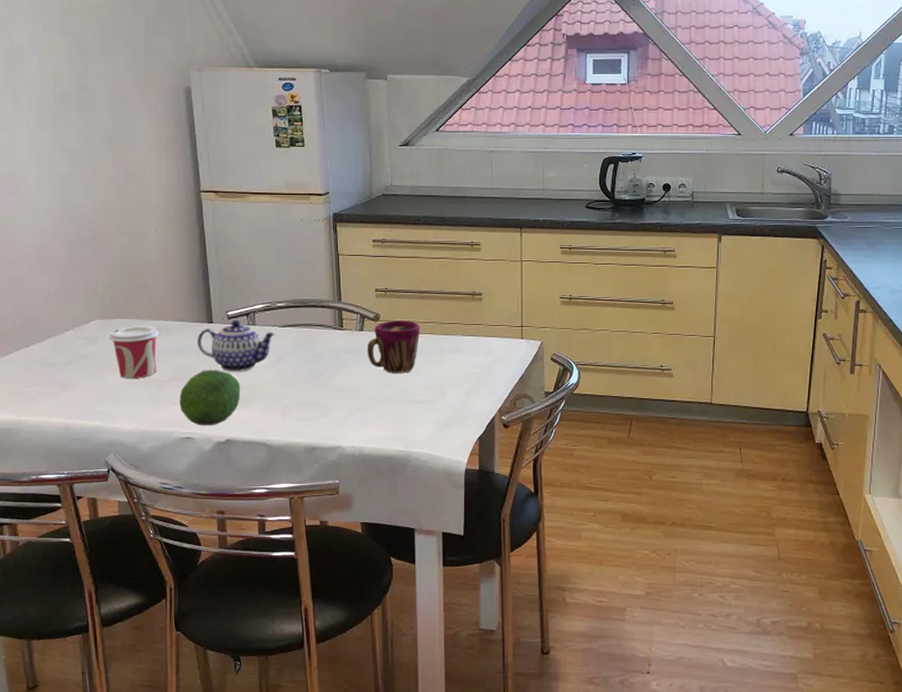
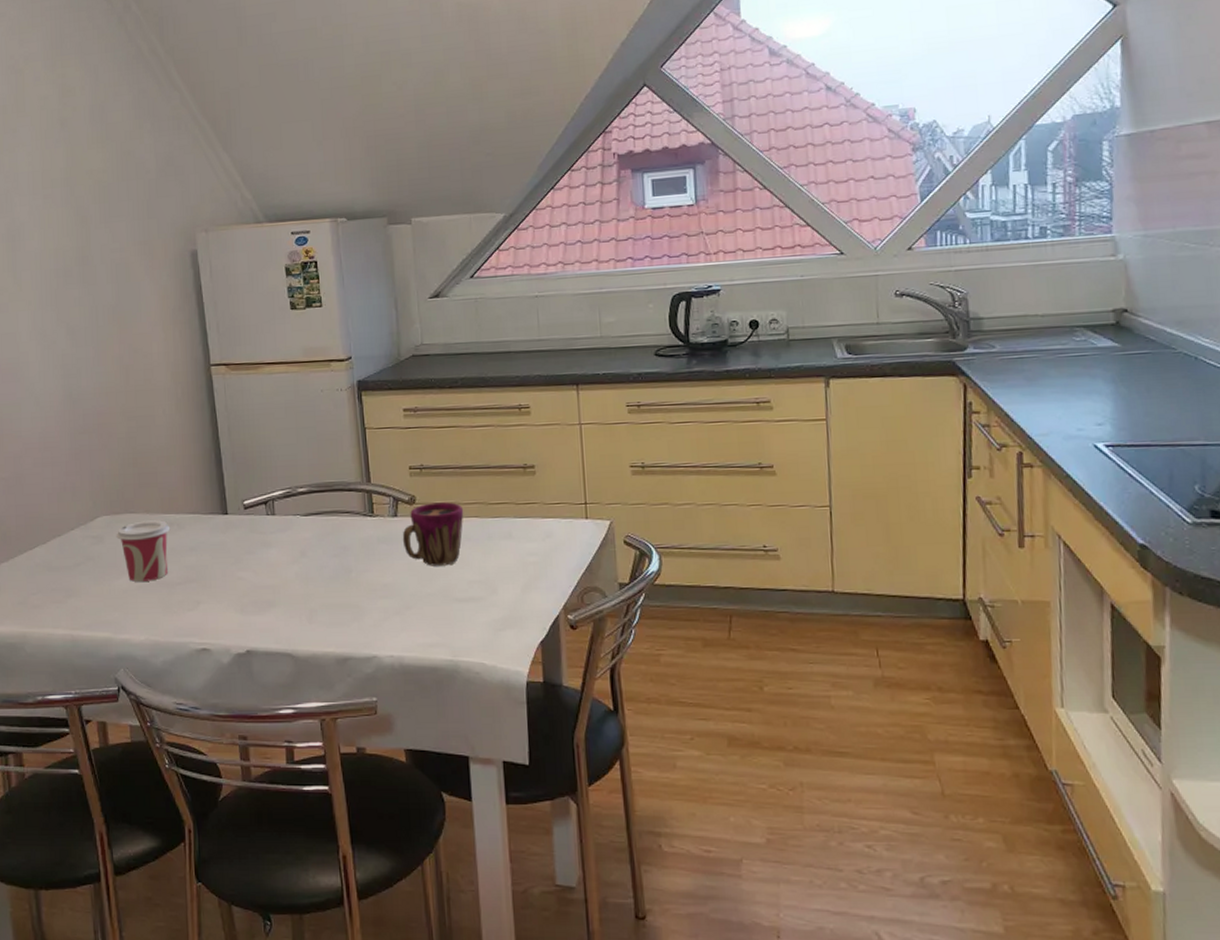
fruit: present [179,369,241,426] -> none [193,568,261,635]
teapot: present [197,320,276,371] -> none [211,509,298,570]

